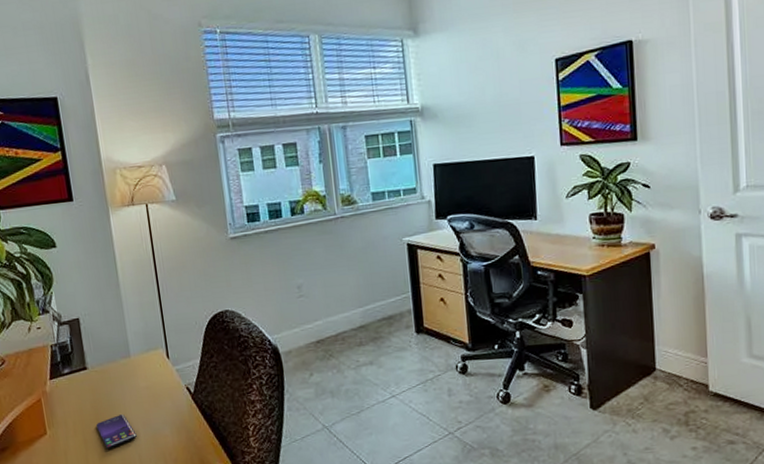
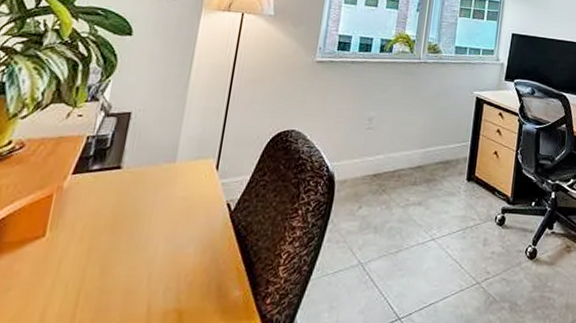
smartphone: present [96,414,137,449] -> none [109,224,154,263]

